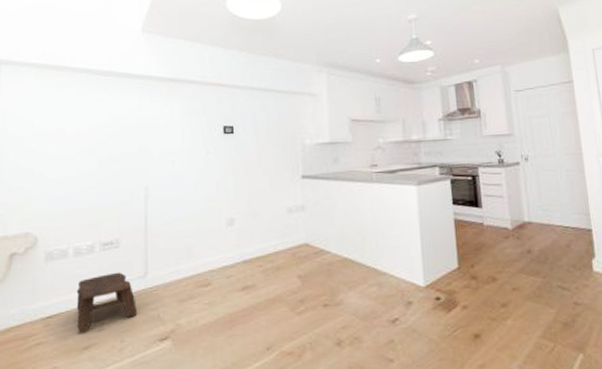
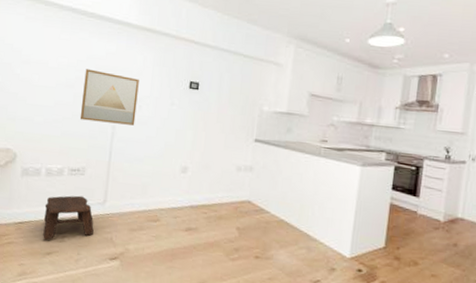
wall art: none [107,130,170,187] -> present [80,69,139,126]

